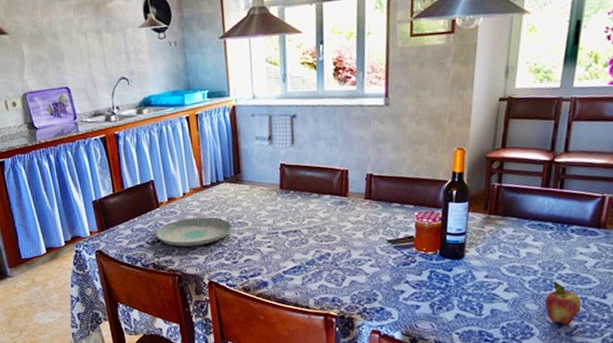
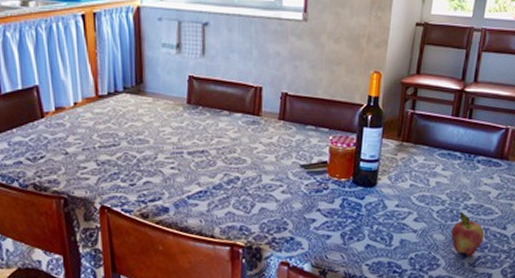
plate: present [156,217,233,247] -> none [39,131,131,165]

